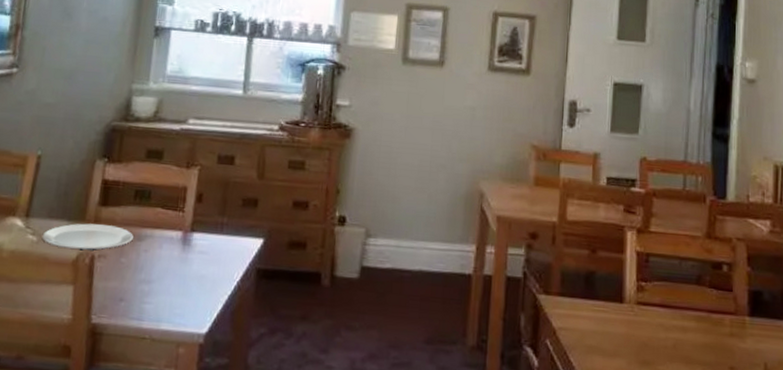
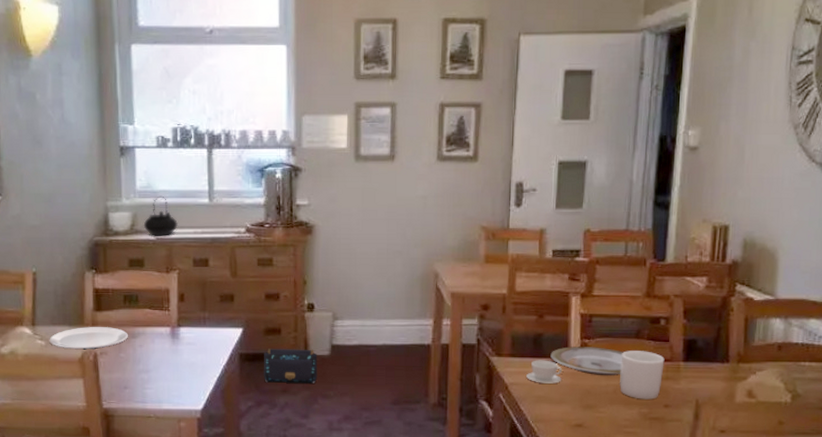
teapot: none [168,82,207,128] -> present [143,195,179,236]
handbag: none [281,265,345,311] -> present [263,349,318,383]
teacup: none [577,302,616,332] -> present [526,360,562,384]
plate: none [603,288,683,328] -> present [550,346,623,376]
mug: none [680,298,728,359] -> present [620,351,665,400]

